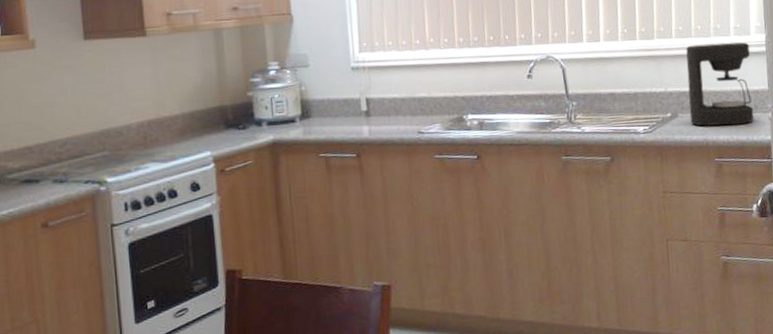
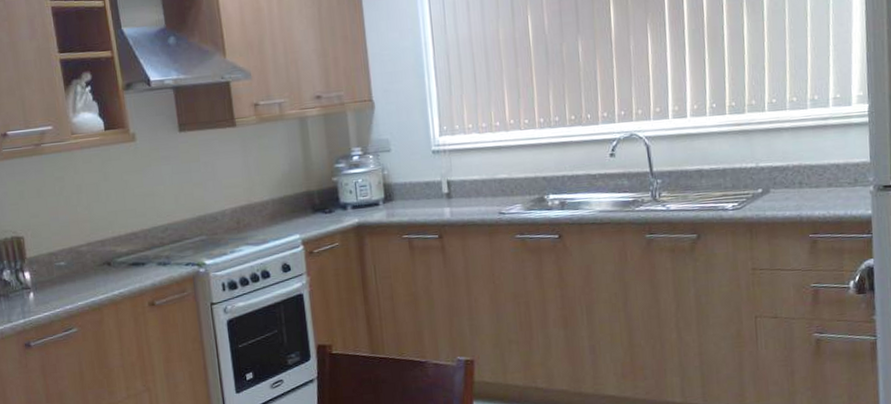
coffee maker: present [686,42,754,127] -> none [779,113,854,202]

